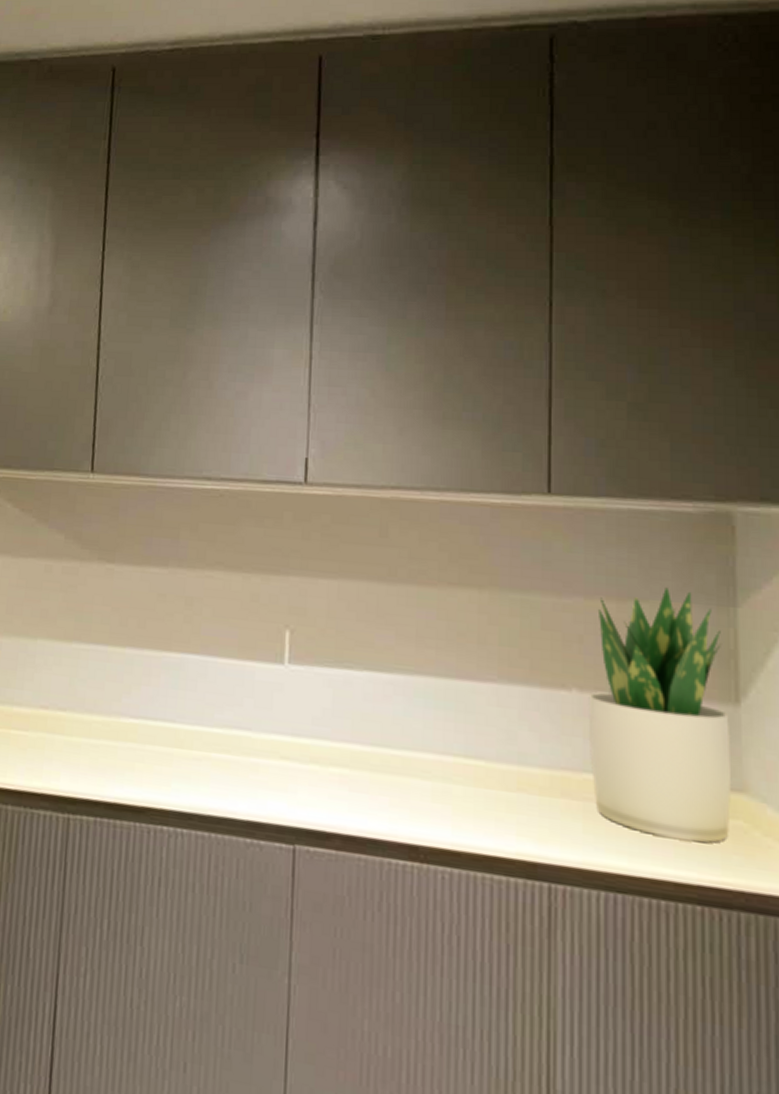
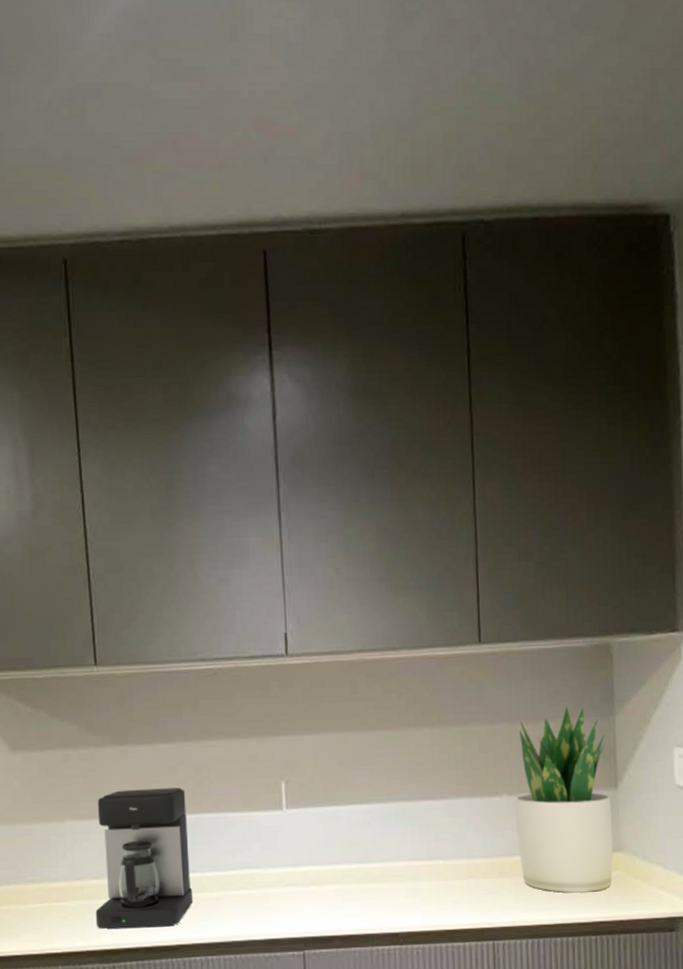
coffee maker: none [55,613,173,783] -> present [95,788,193,929]

